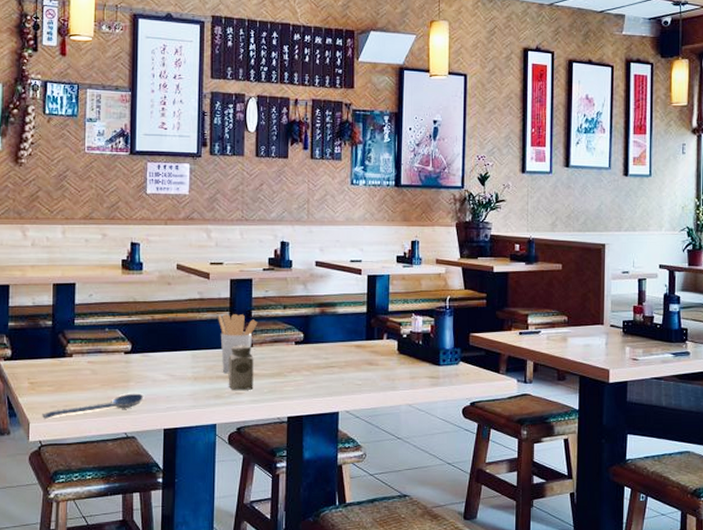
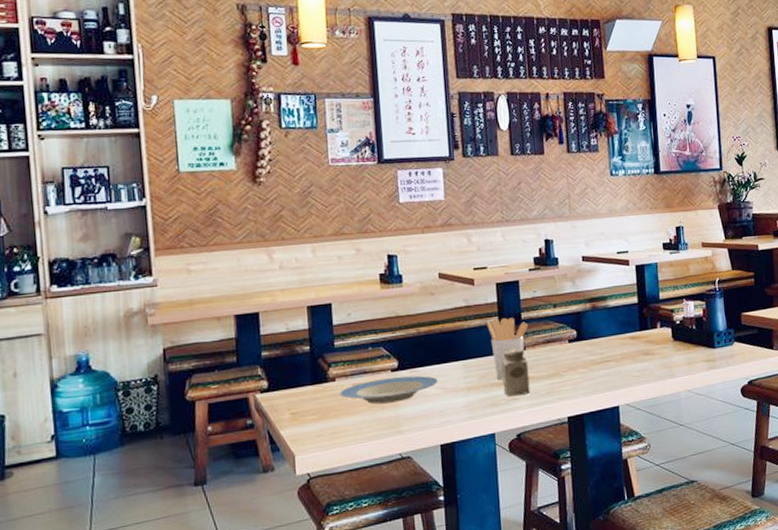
spoon: present [42,393,144,420] -> none [308,411,417,451]
plate: none [75,360,167,383] -> present [339,375,438,405]

